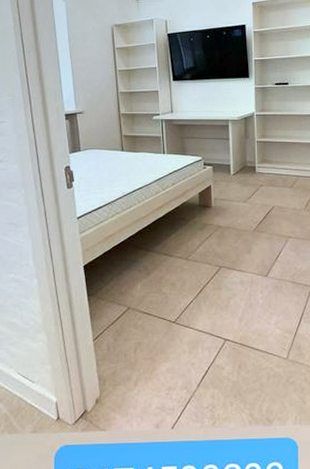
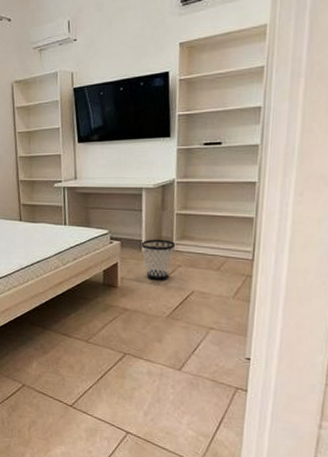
wastebasket: none [230,163,258,198] -> present [141,239,176,280]

